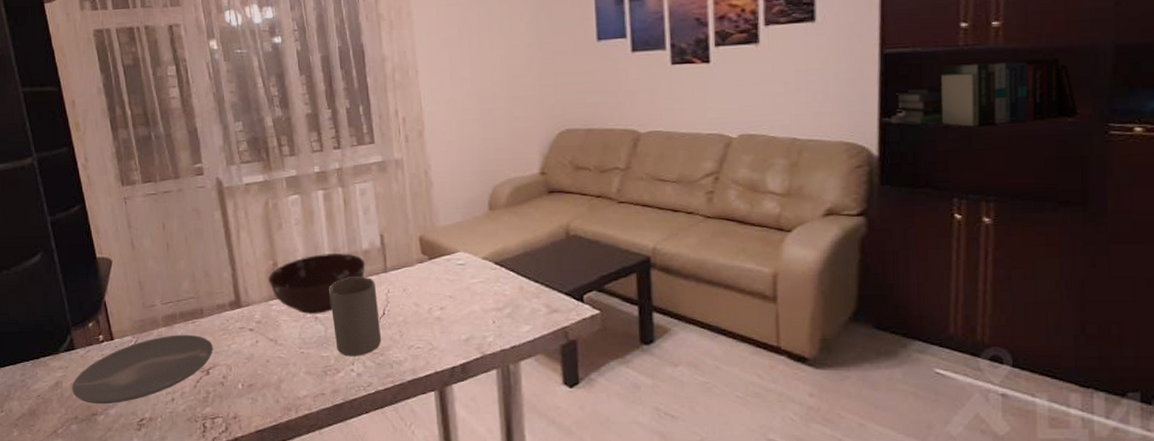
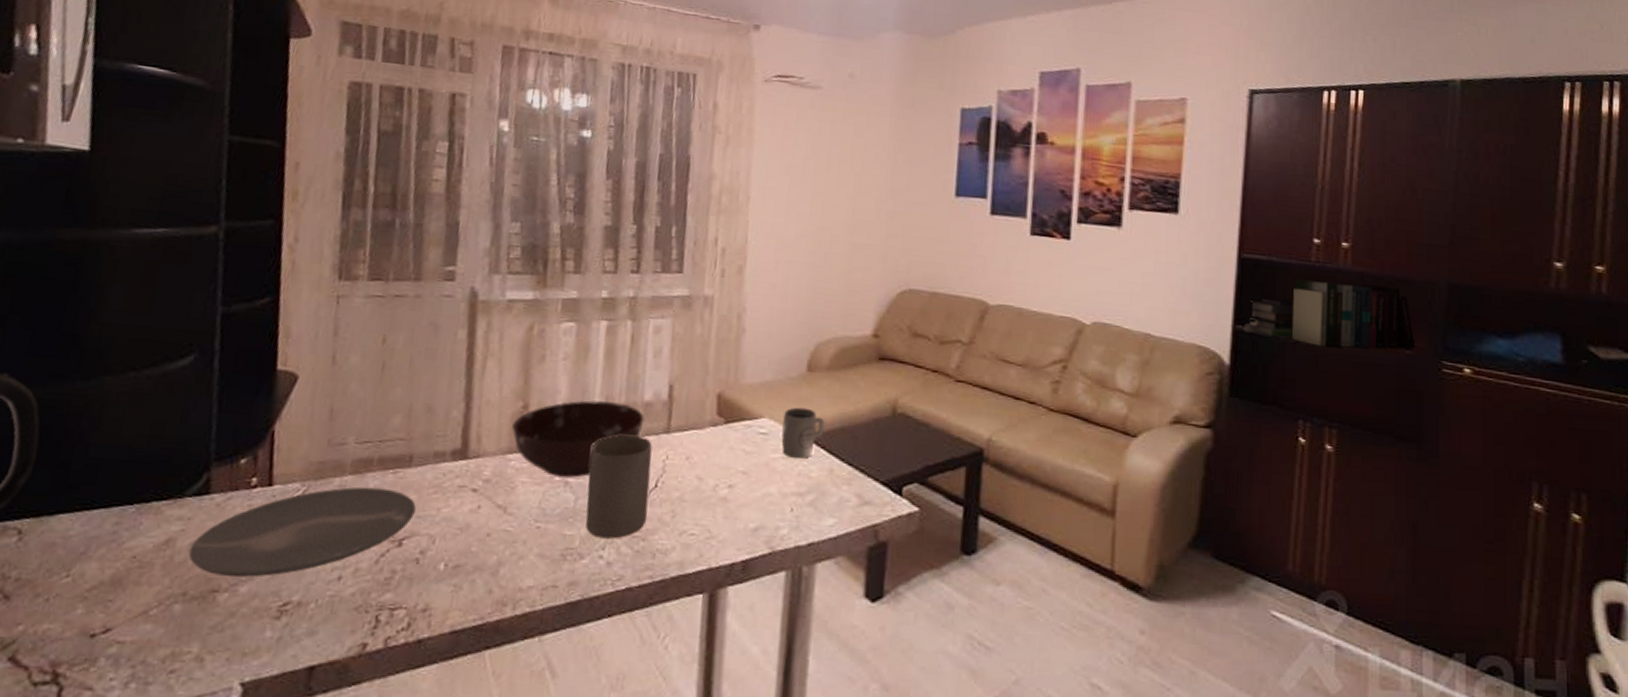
mug: none [475,240,511,282] -> present [781,407,825,460]

